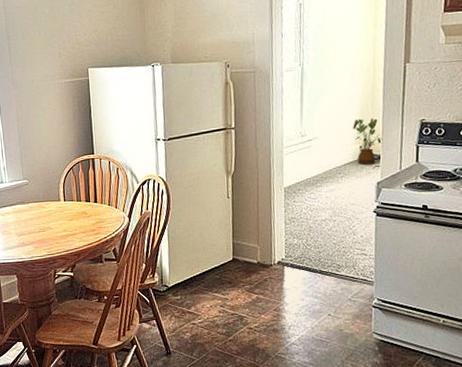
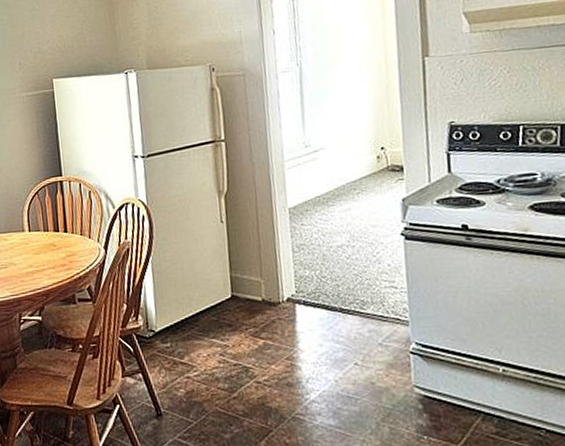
house plant: present [353,117,383,165] -> none [366,122,405,179]

